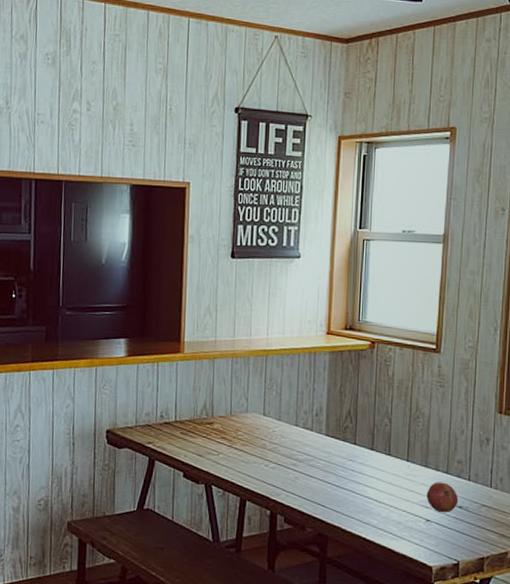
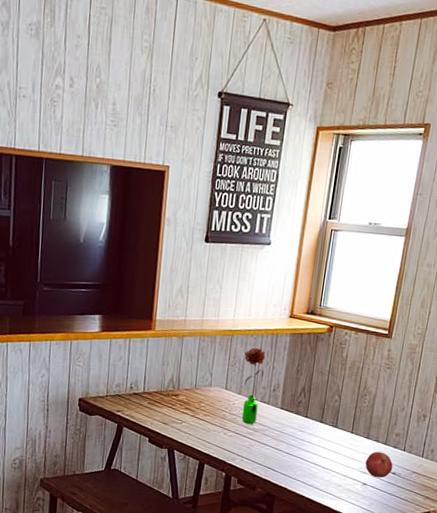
flower: none [281,368,305,454] -> present [241,347,266,424]

